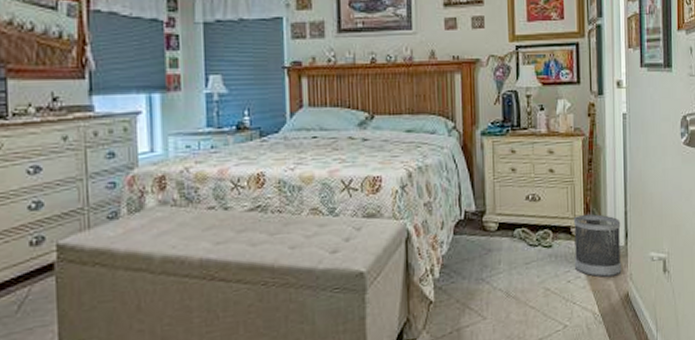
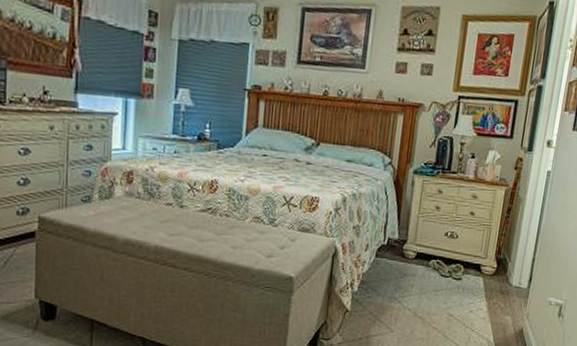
wastebasket: present [573,214,622,277] -> none [478,256,528,313]

